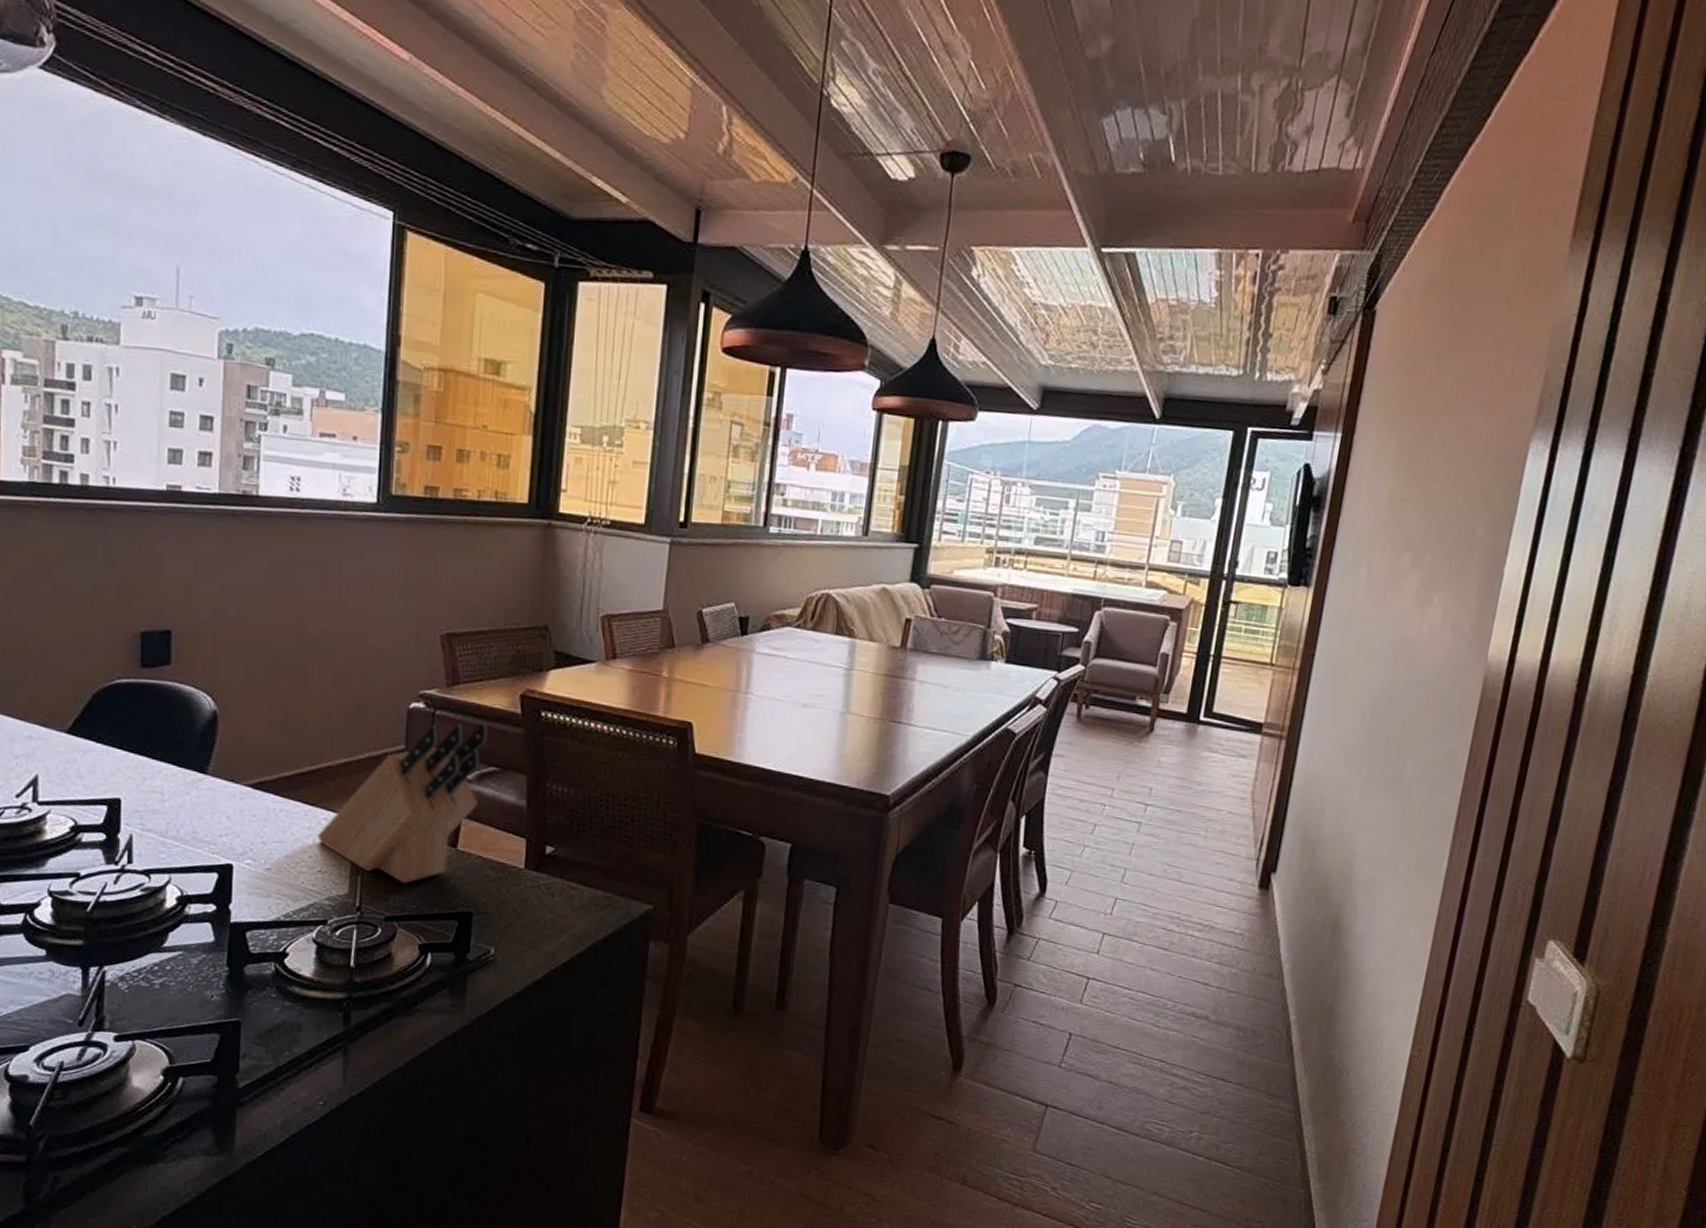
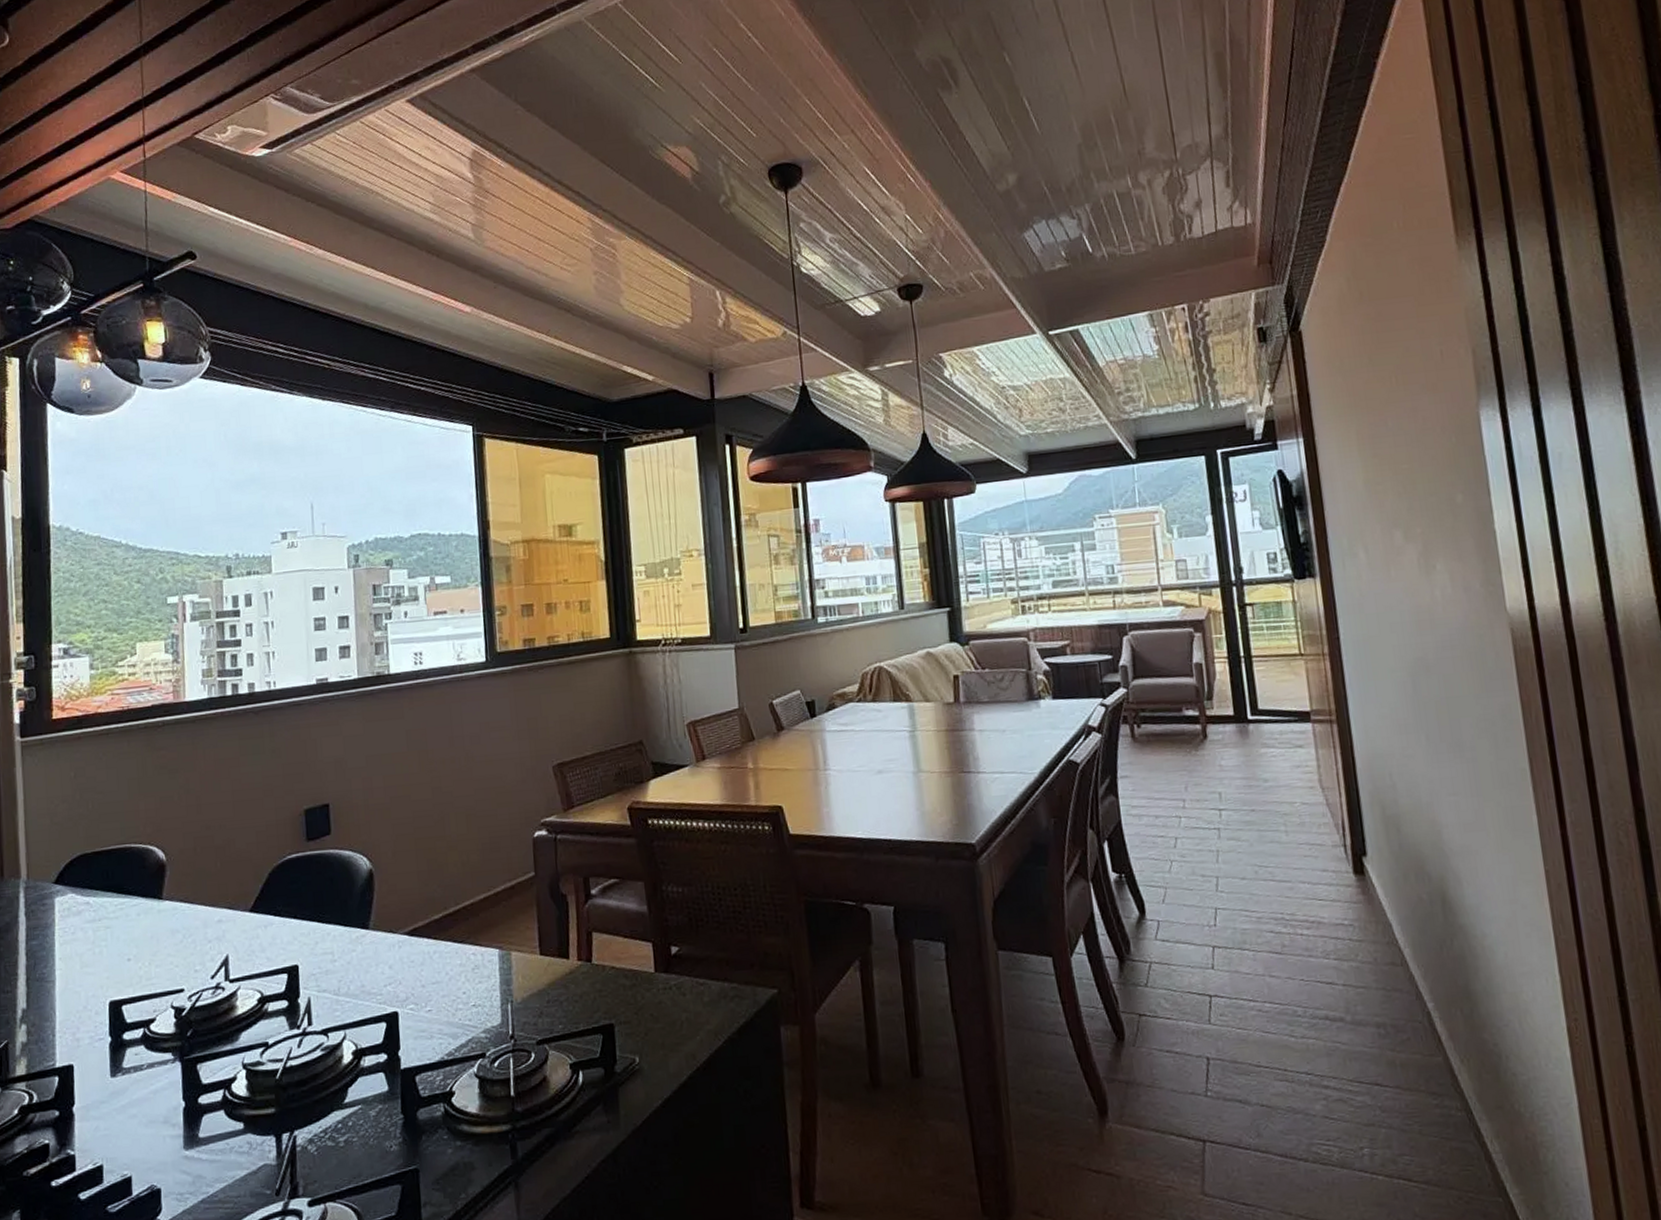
knife block: present [317,722,490,884] -> none [468,839,606,1005]

